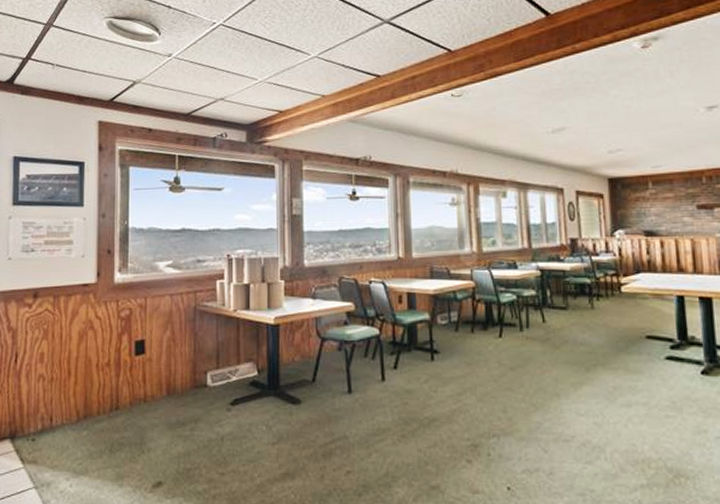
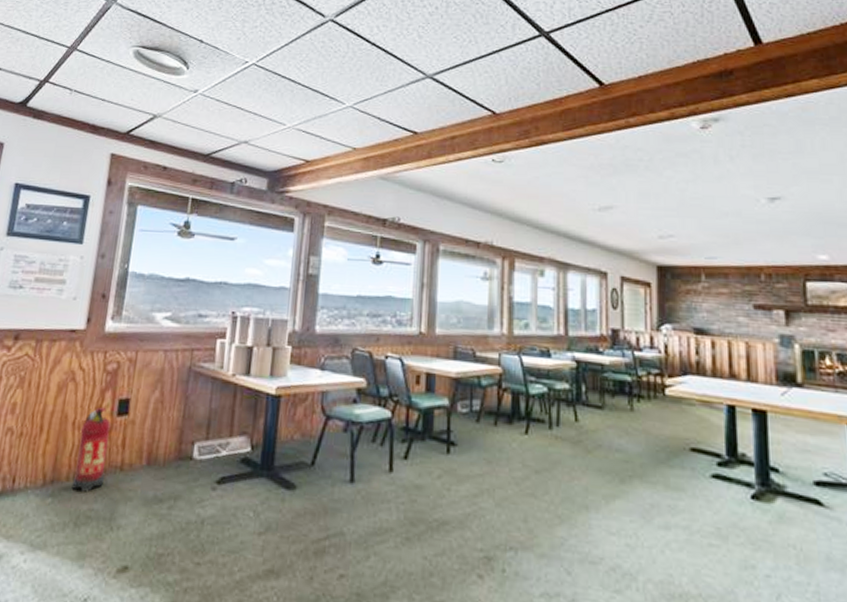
fire extinguisher: none [103,349,131,424] -> present [71,406,111,493]

